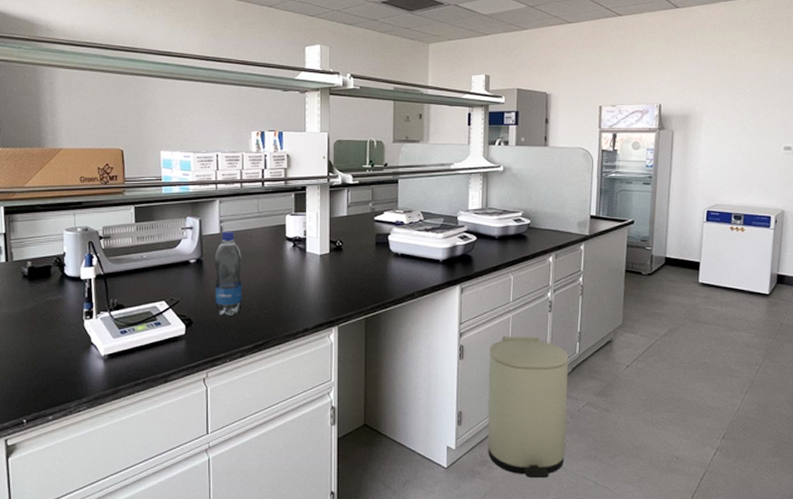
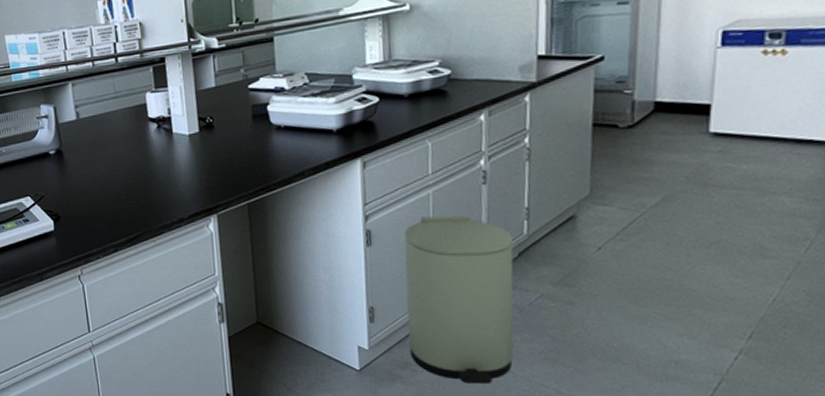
bottle: present [215,231,242,317] -> none [74,116,110,210]

